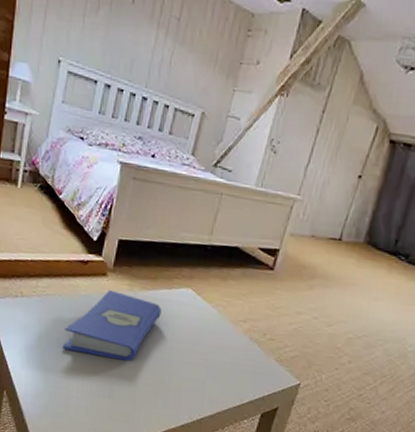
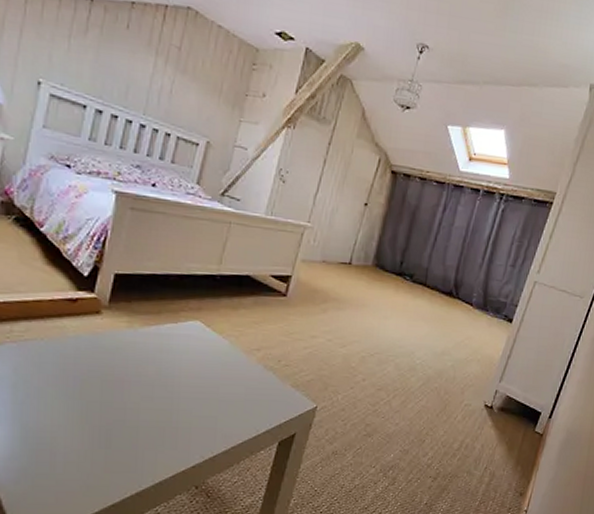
hardcover book: present [63,289,162,361] -> none [46,328,167,405]

